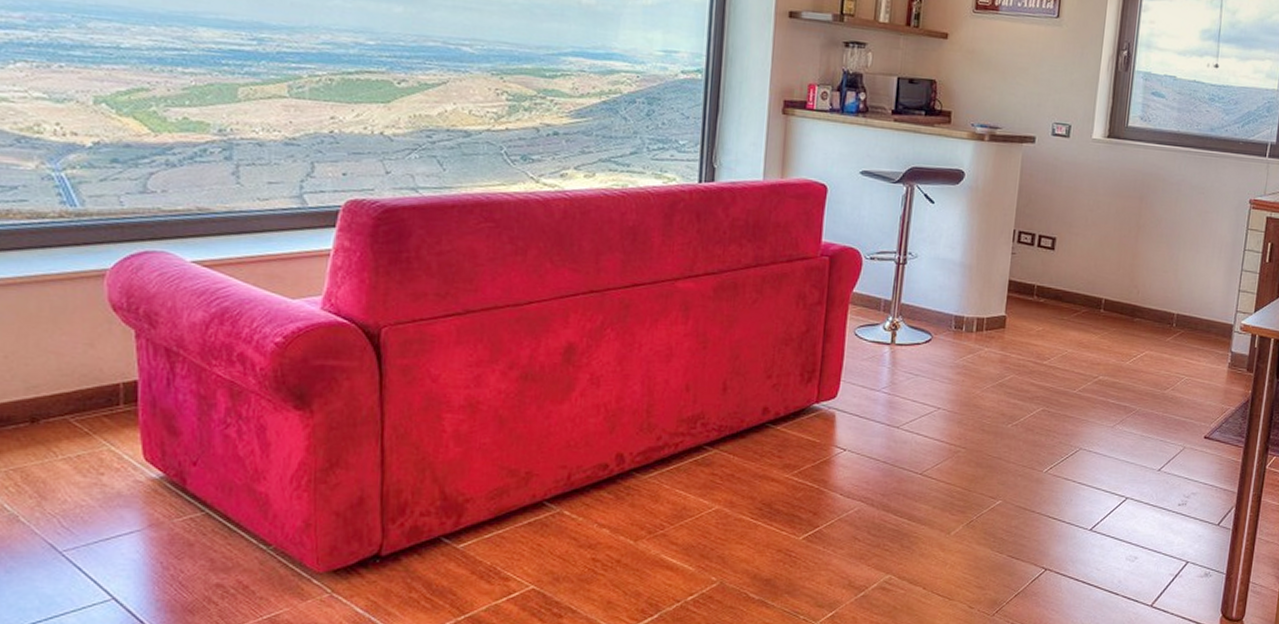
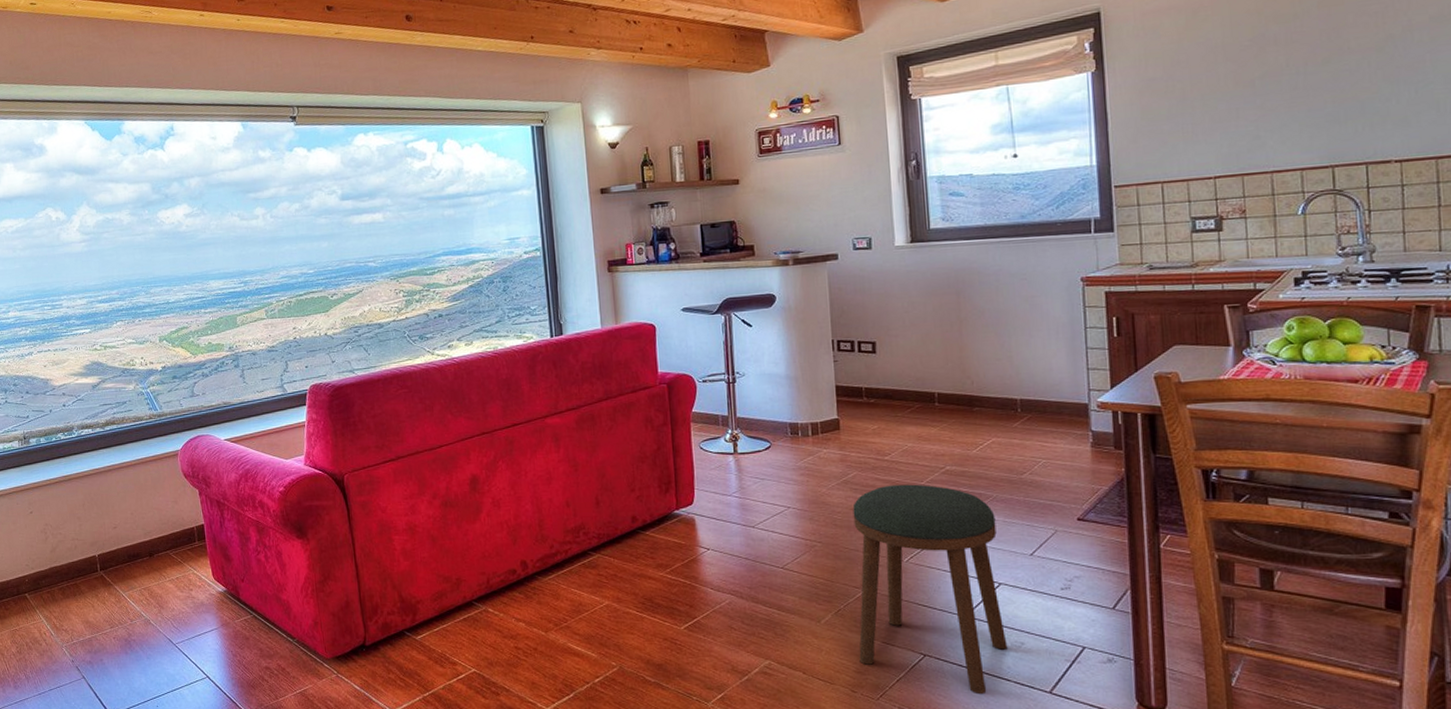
stool: none [982,391,1135,609] -> present [852,484,1008,695]

